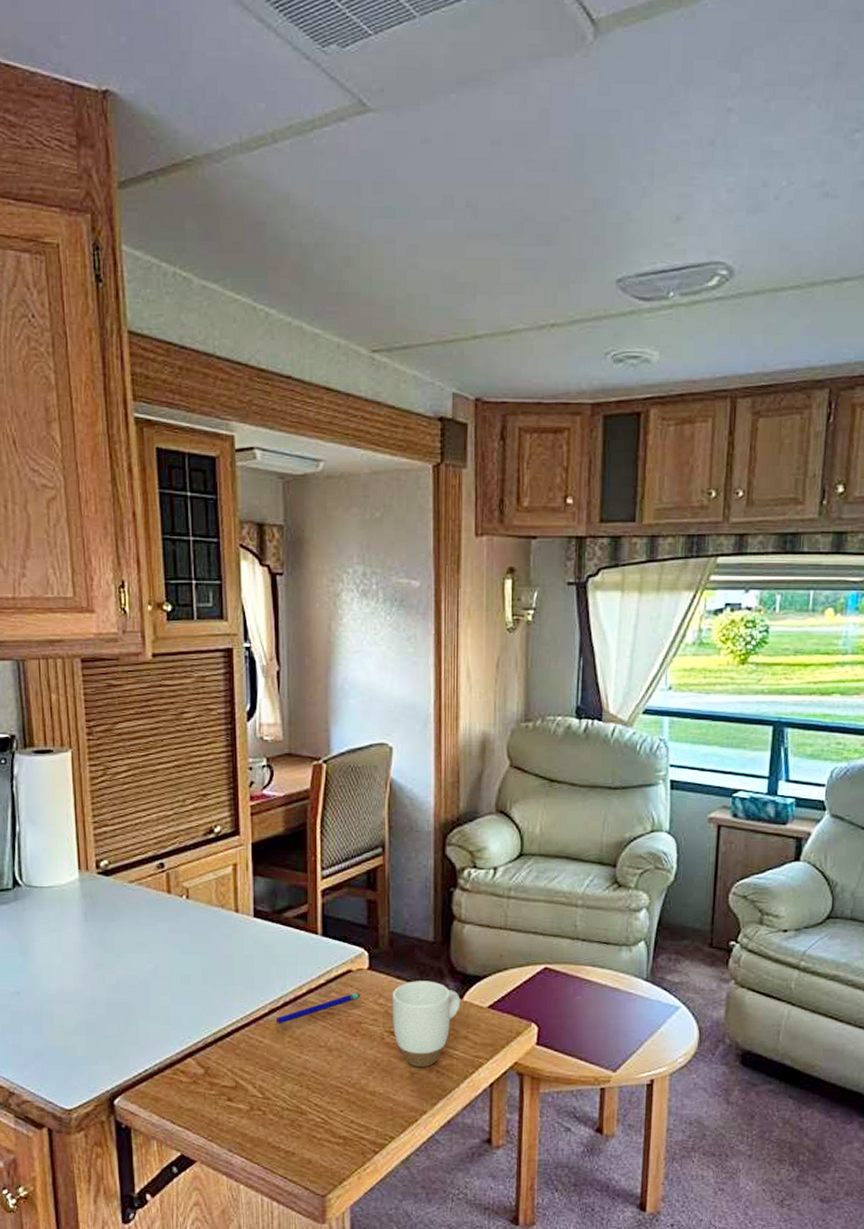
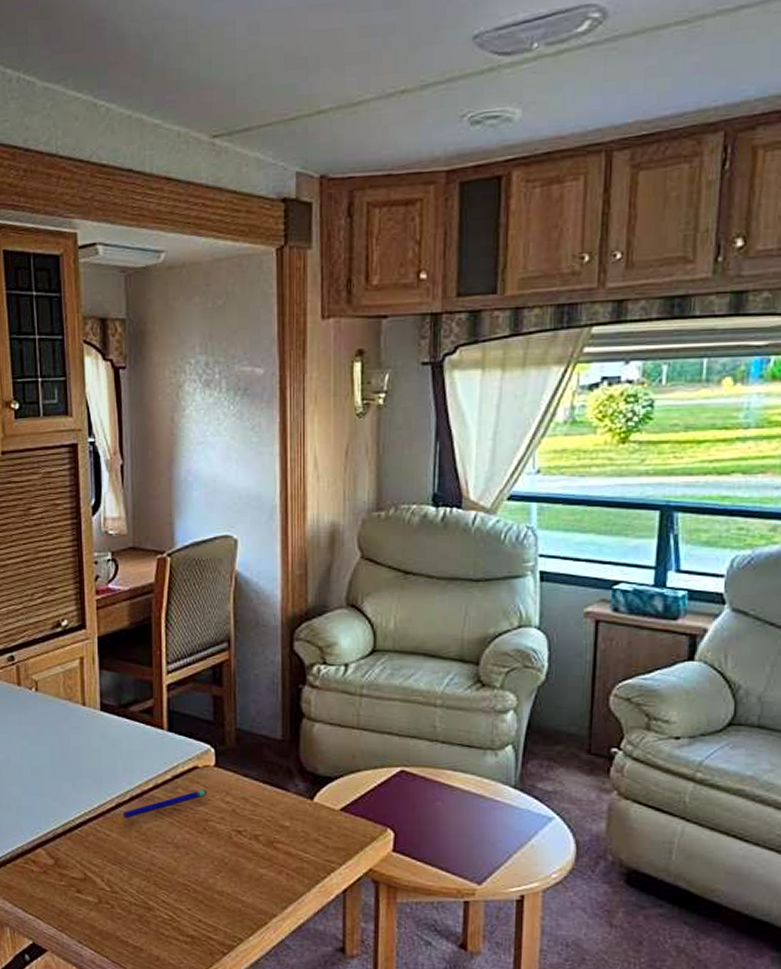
mug: present [392,981,461,1067] -> none [239,779,311,869]

